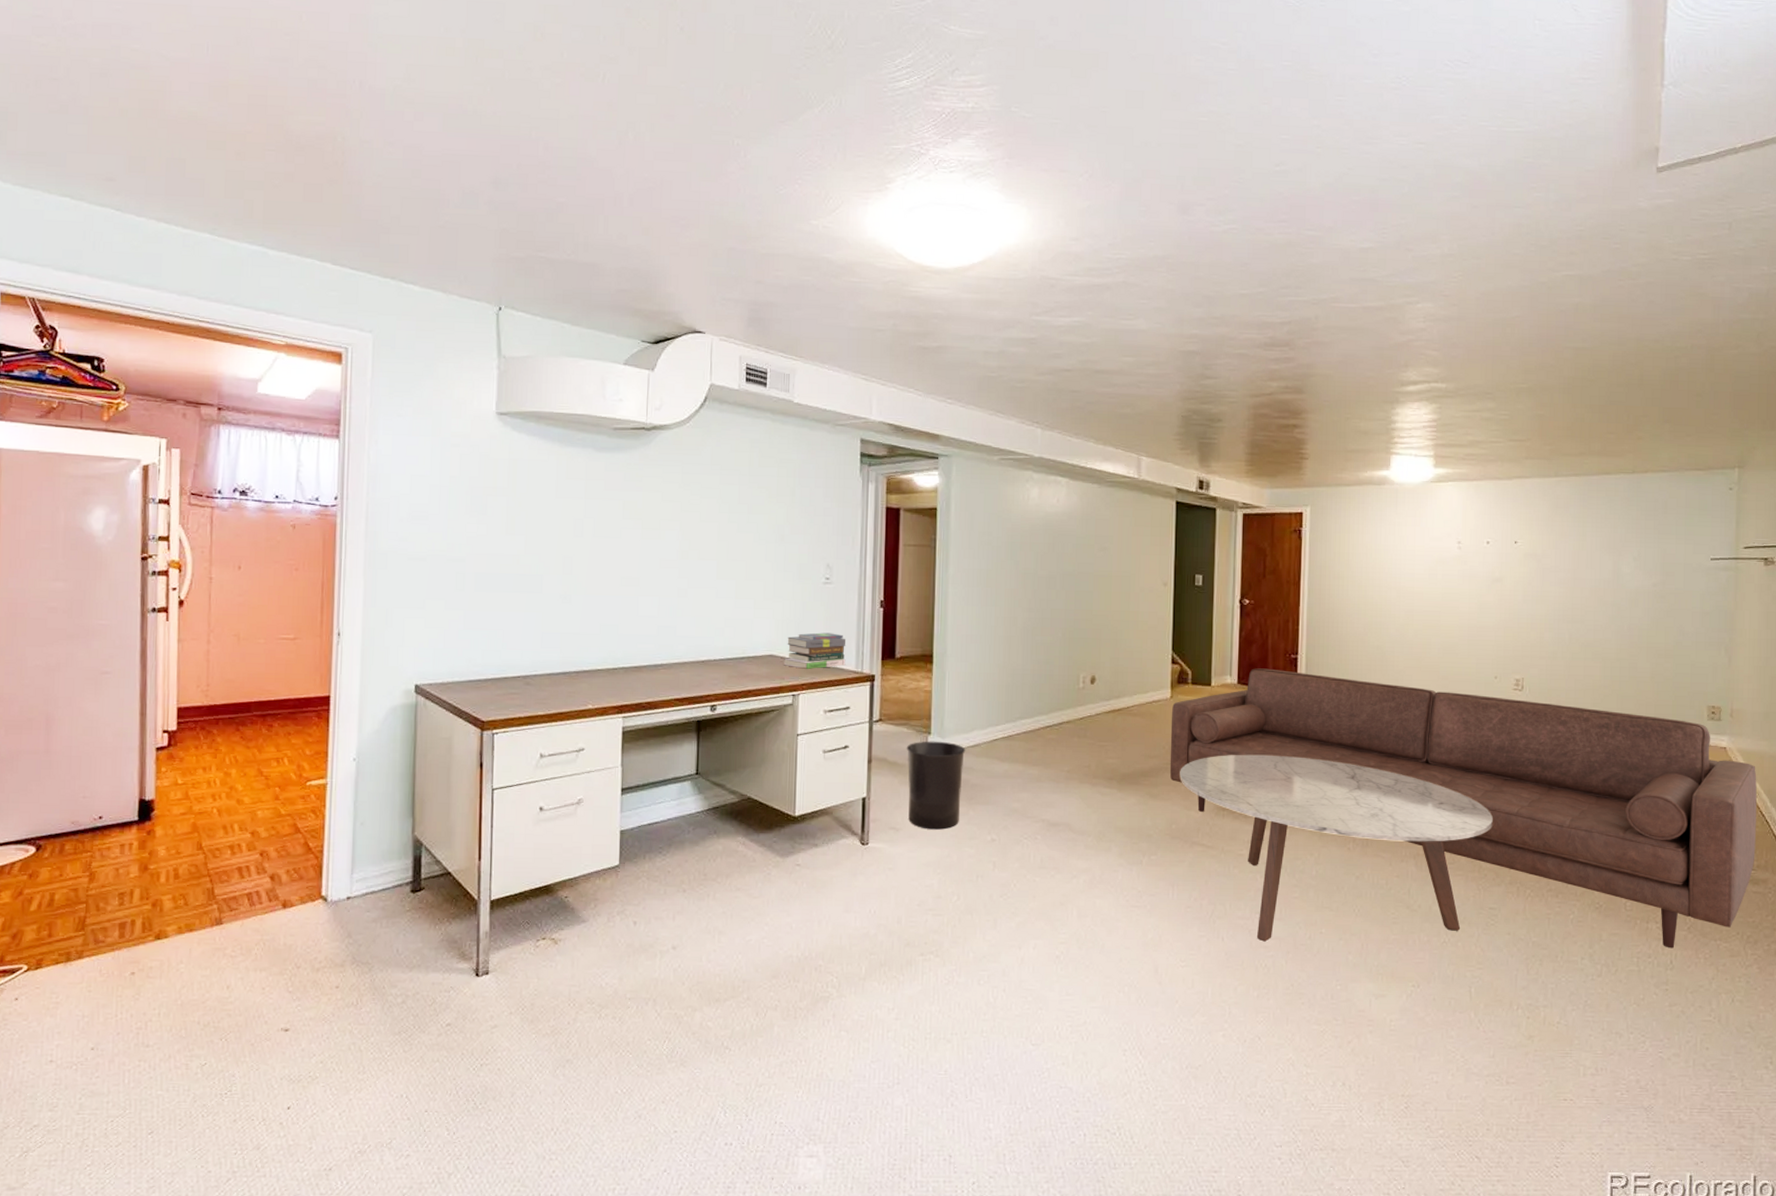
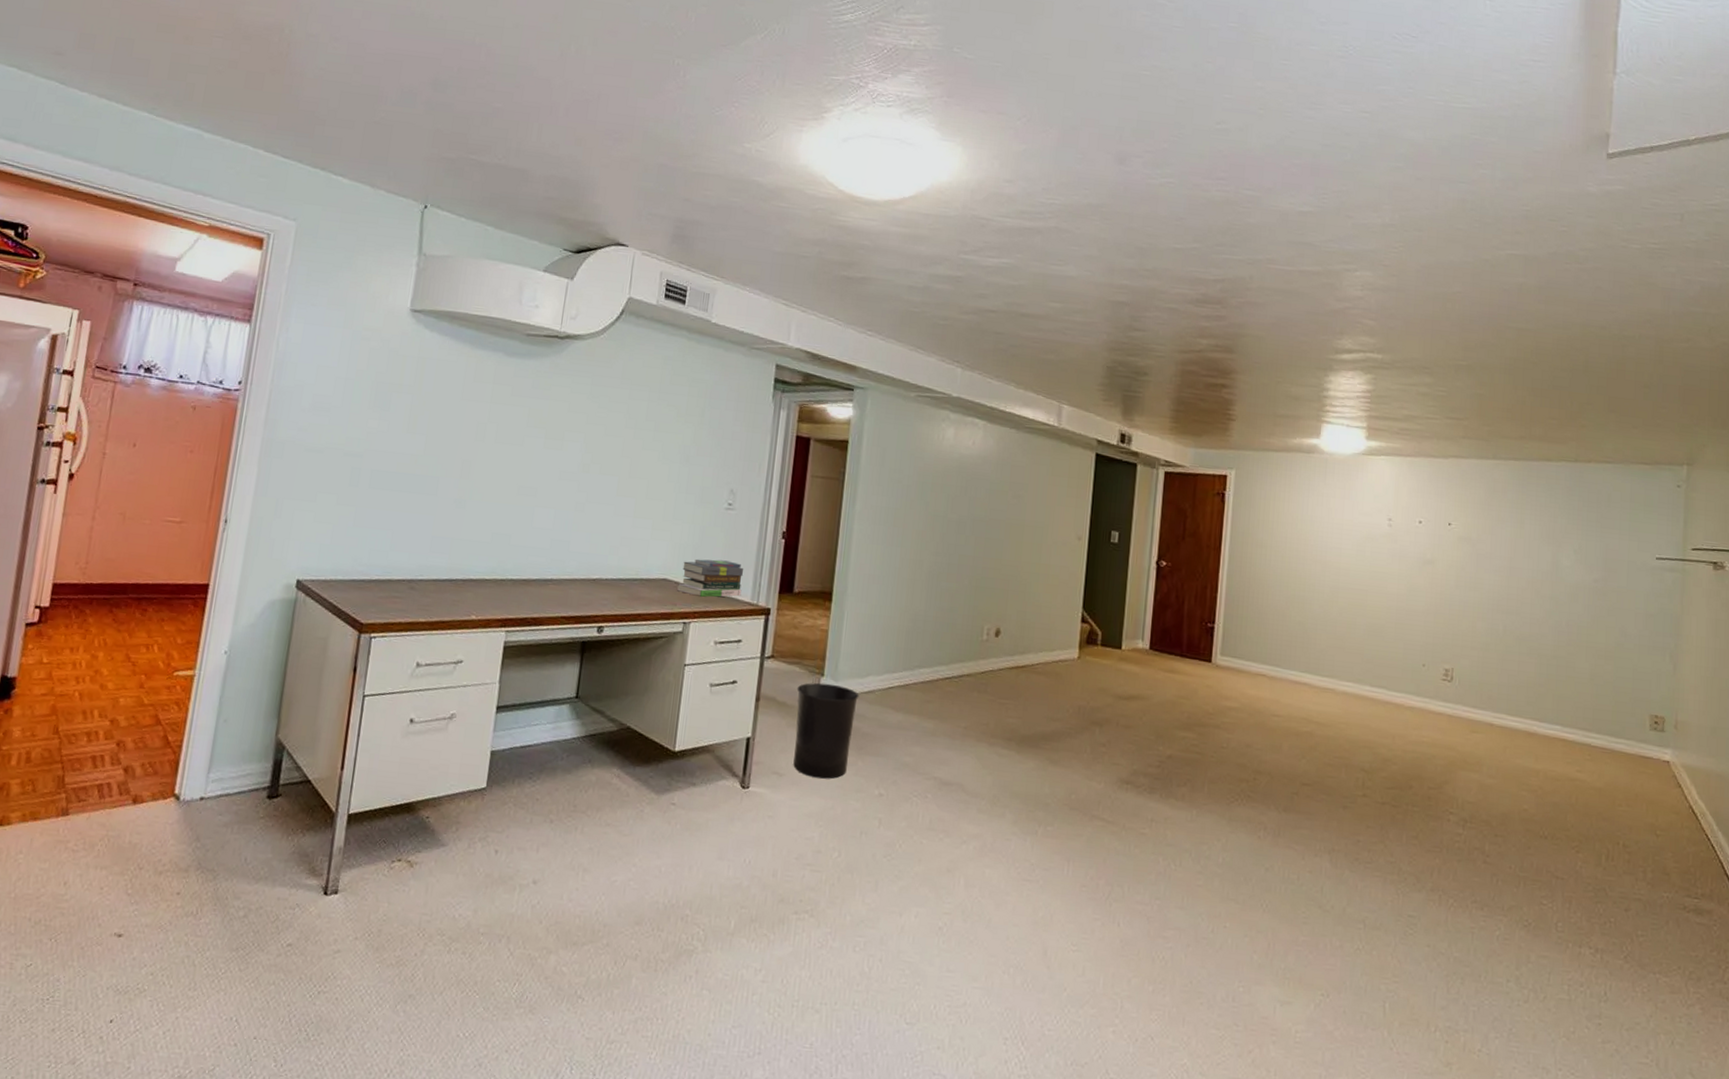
sofa: present [1169,668,1757,949] -> none [1072,634,1703,978]
coffee table: present [1180,754,1493,942] -> none [1082,724,1415,938]

